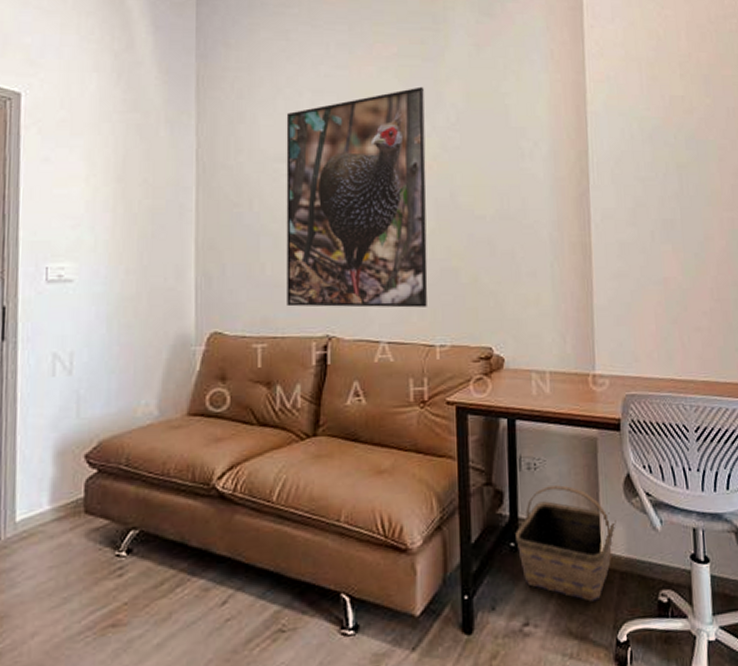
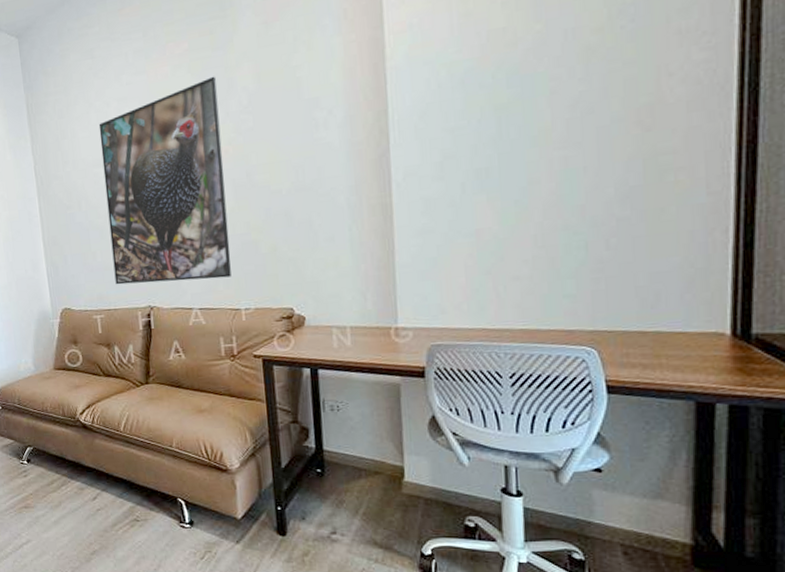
basket: present [515,485,616,602] -> none [321,424,421,520]

